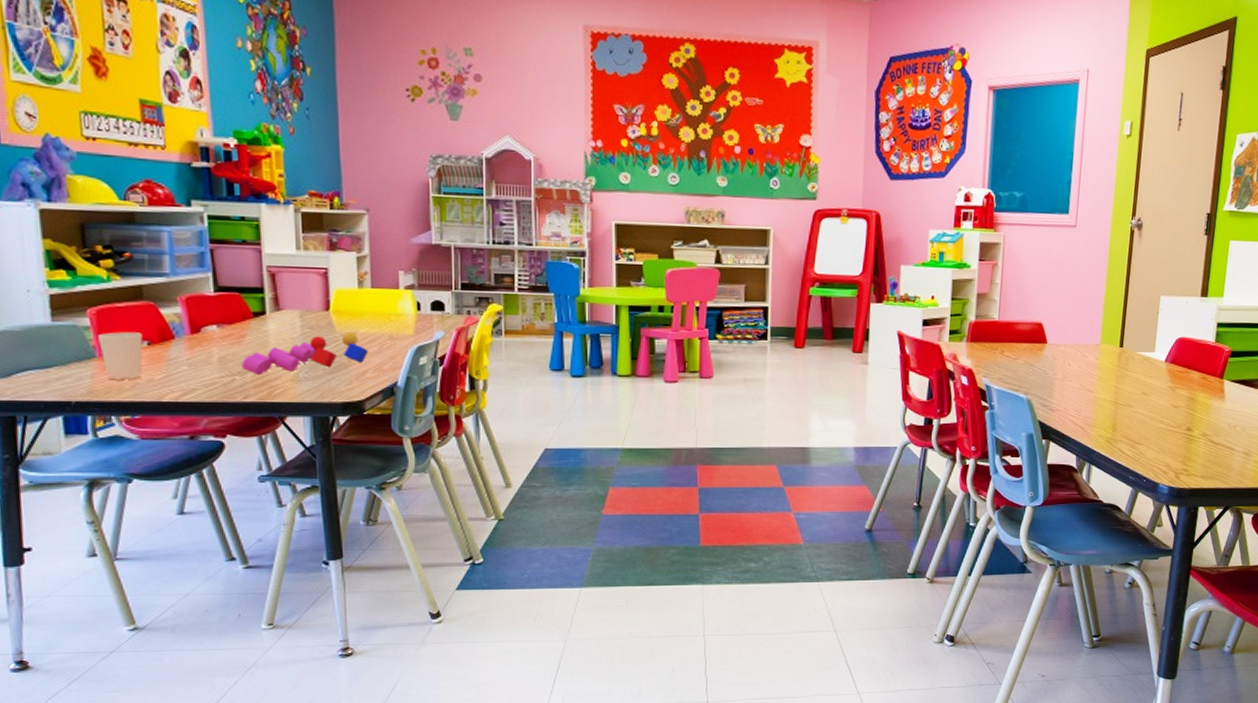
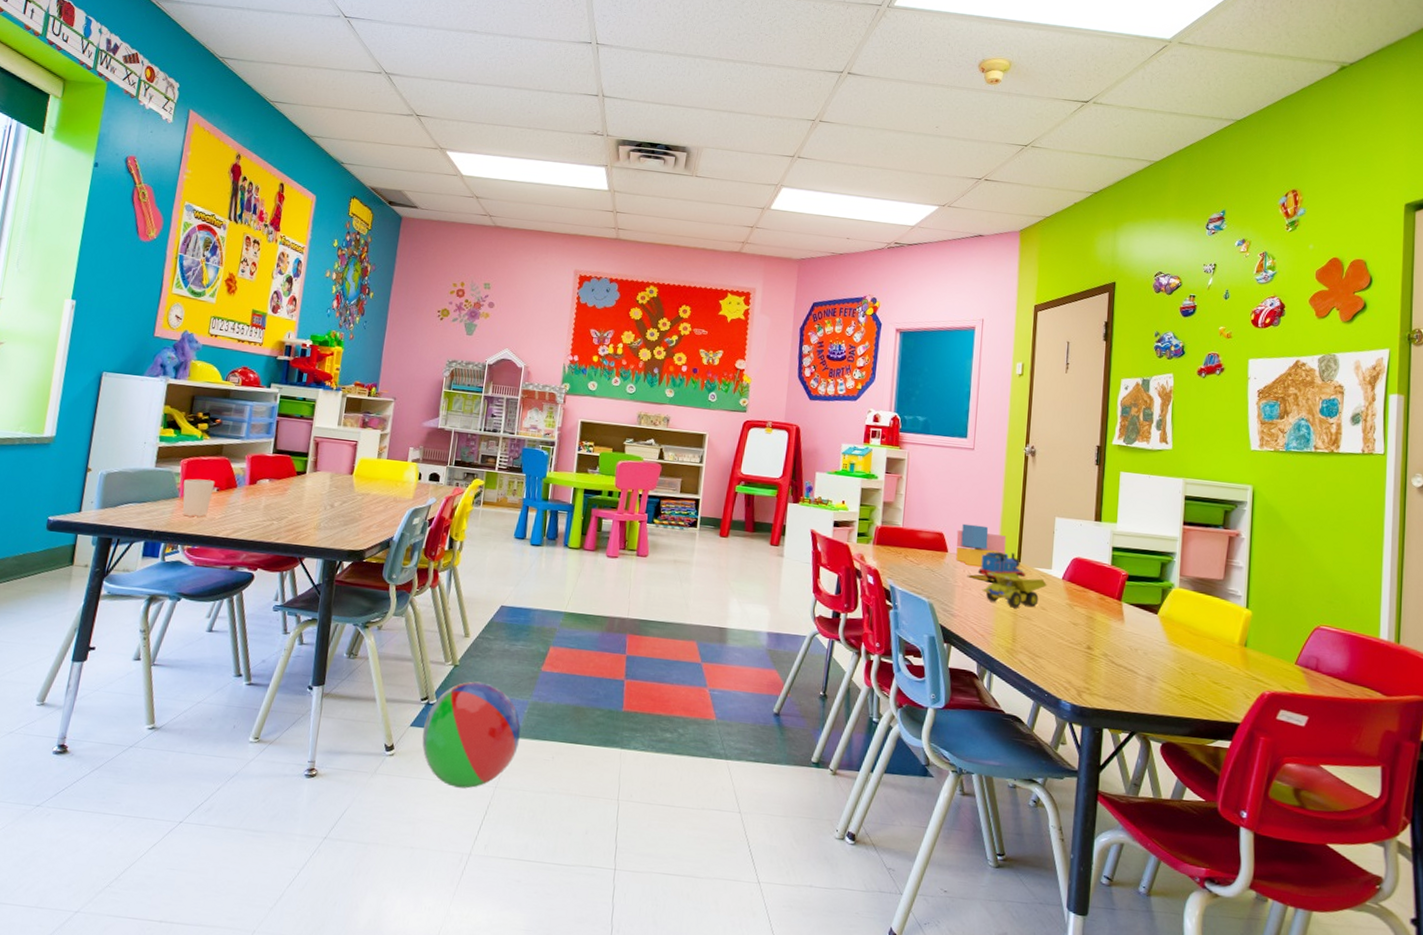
toy blocks: present [242,332,368,376] -> none [280,493,376,523]
beach ball: none [473,534,587,646] -> present [422,681,521,789]
toy blocks: none [1055,310,1109,356] -> present [956,523,1007,567]
toy train: none [1067,338,1128,373] -> present [967,551,1026,584]
toy truck: none [1082,359,1149,396] -> present [982,571,1047,608]

